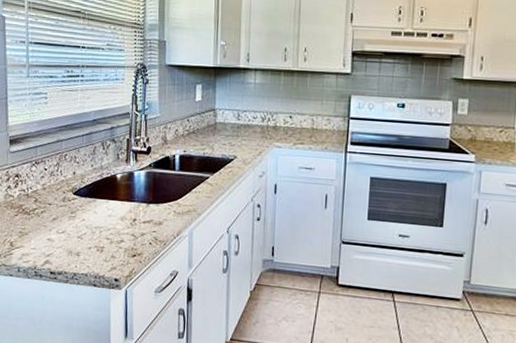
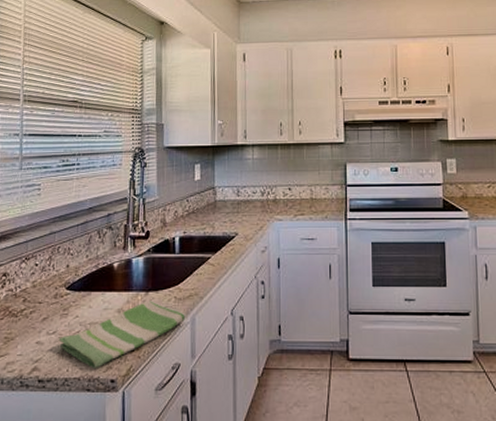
dish towel: none [67,212,185,267] -> present [58,300,186,368]

